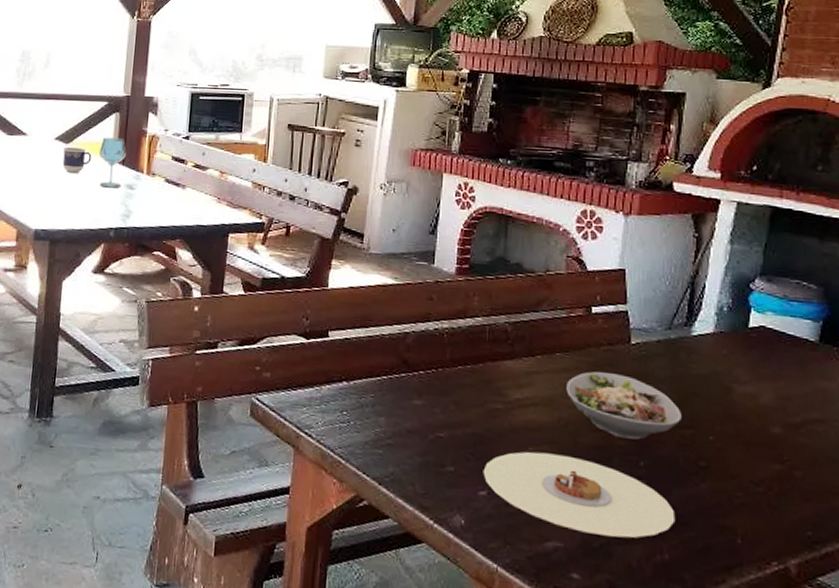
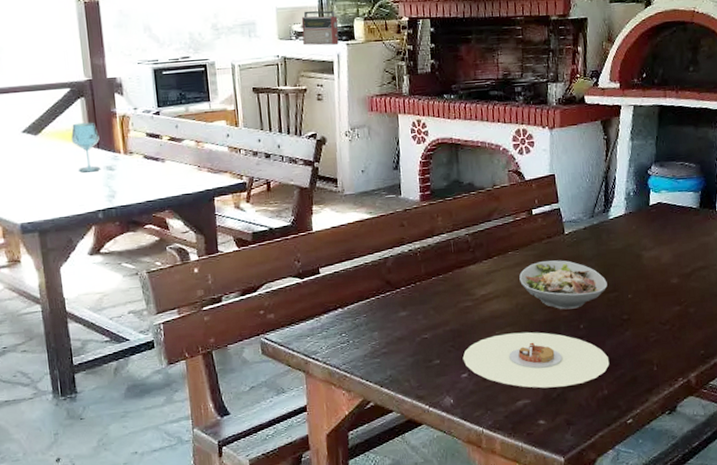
cup: present [62,146,92,173] -> none [33,137,65,163]
radio: none [349,51,391,90] -> present [301,10,339,46]

